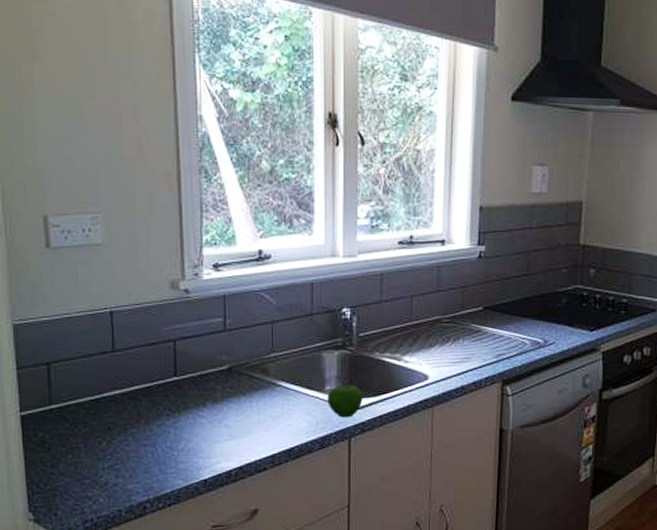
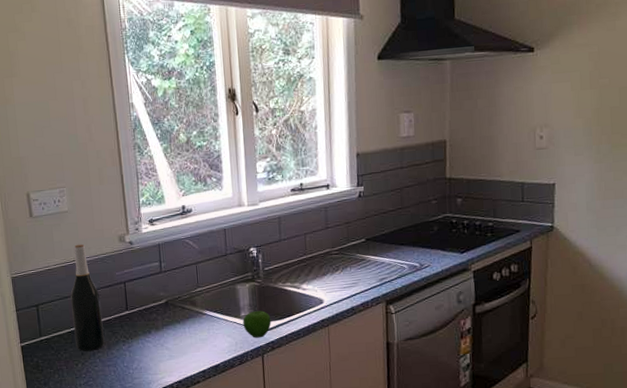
wine bottle: none [98,287,141,425] -> present [70,244,105,351]

